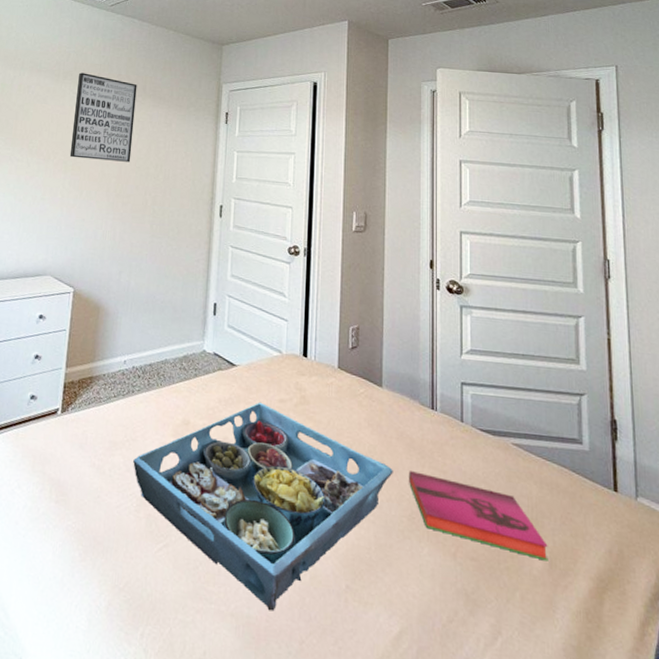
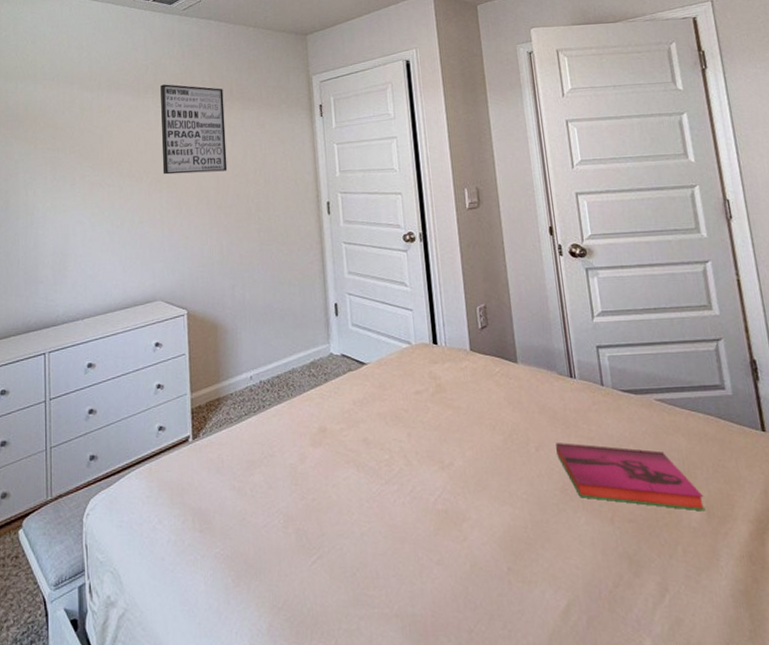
serving tray: present [133,402,393,612] -> none [274,397,540,606]

